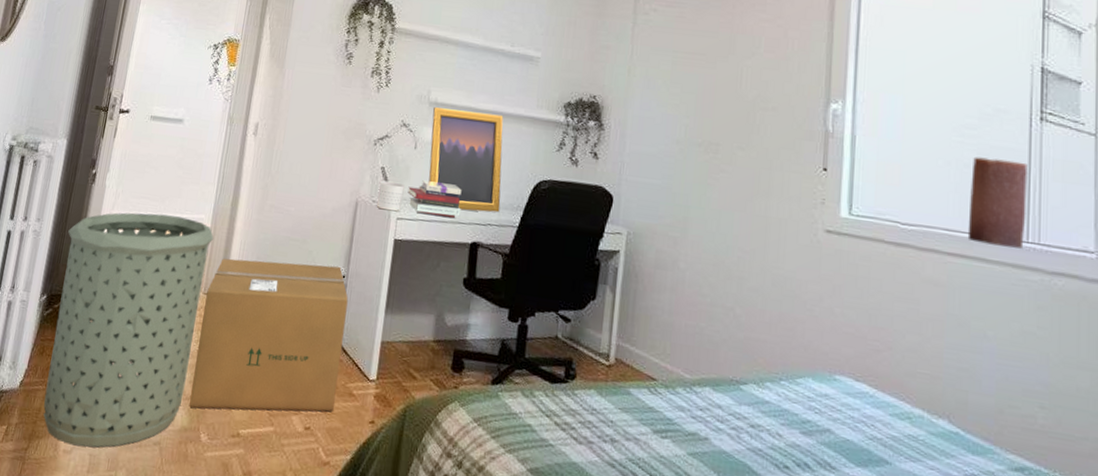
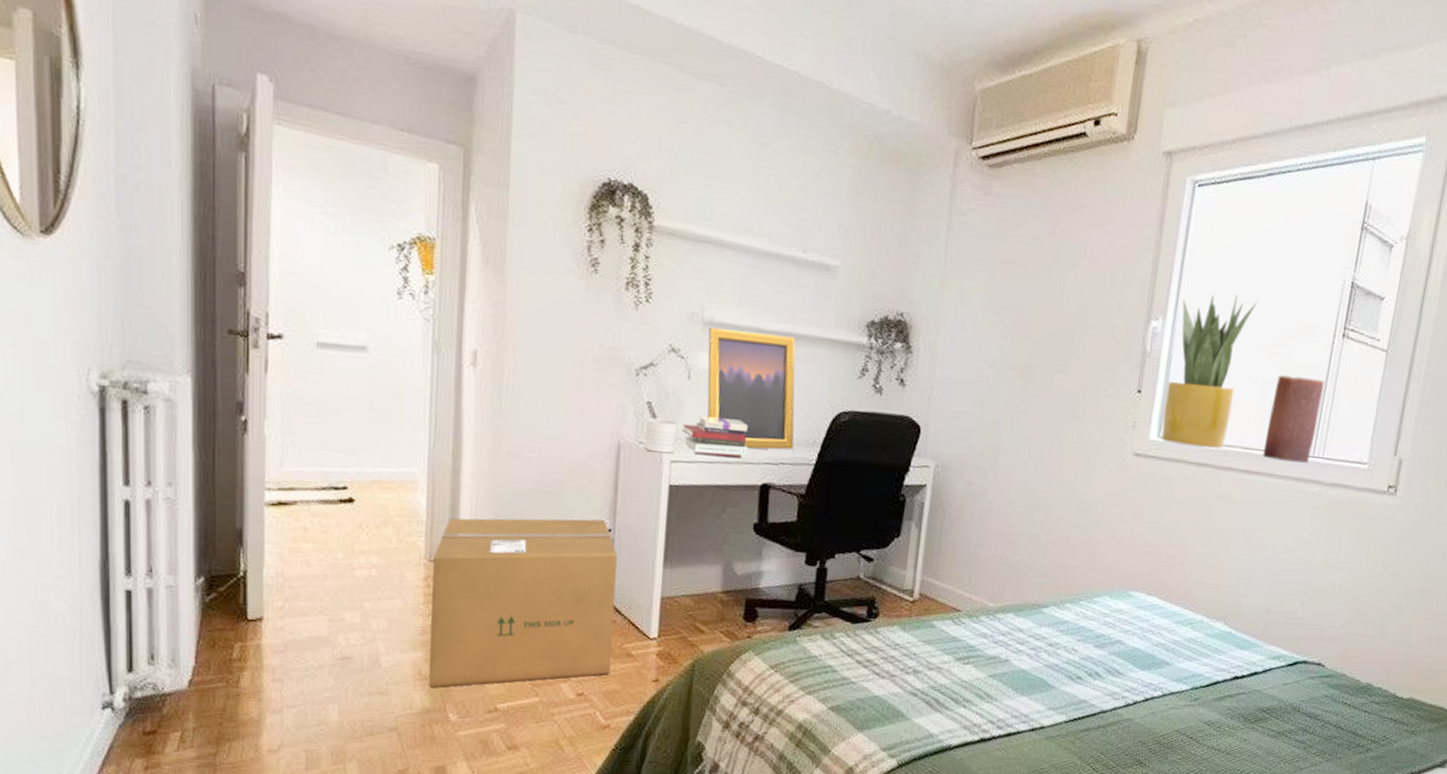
laundry basket: present [43,212,213,448] -> none [220,468,433,744]
planter: none [851,80,940,229] -> present [1161,295,1258,448]

